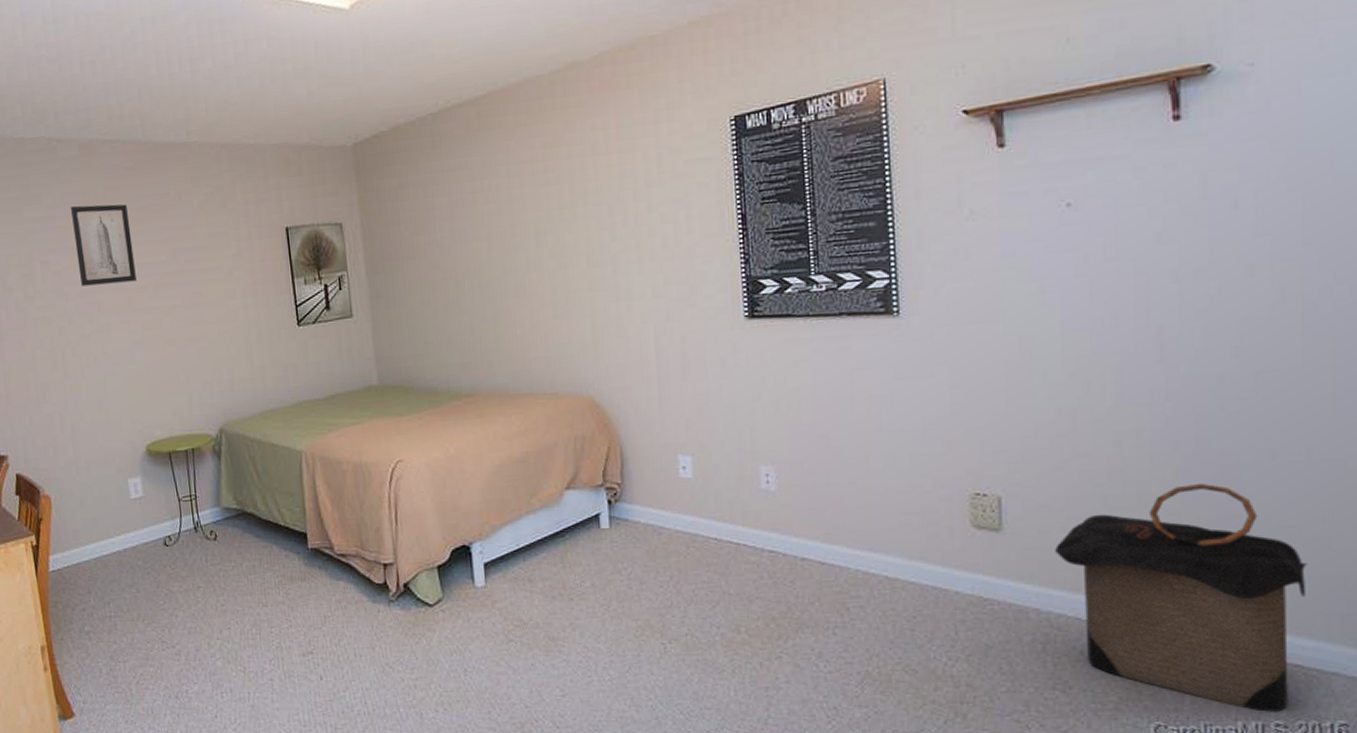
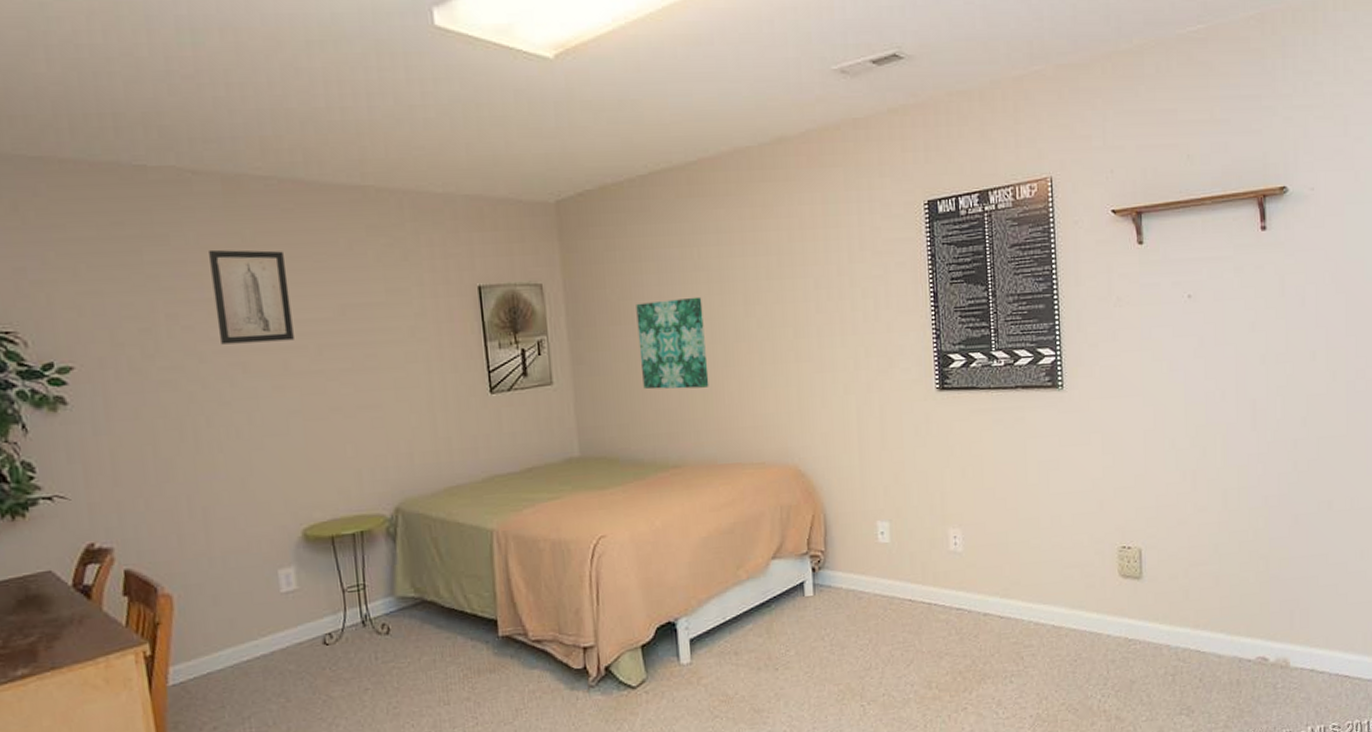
wall art: none [429,229,501,321] -> present [636,296,709,390]
laundry hamper: present [1055,482,1307,712] -> none [1181,530,1351,717]

